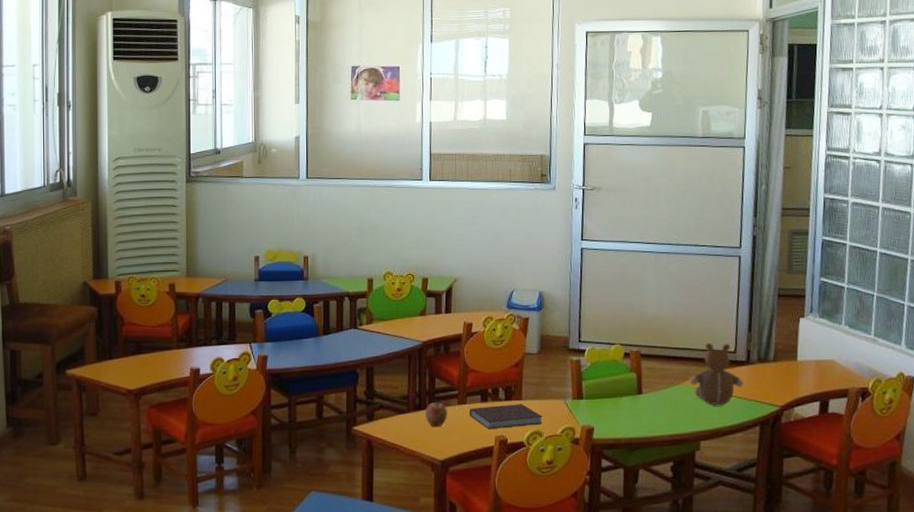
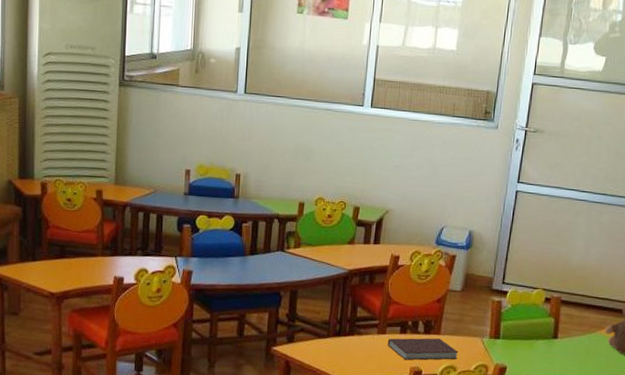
apple: present [424,401,448,428] -> none [344,329,367,354]

